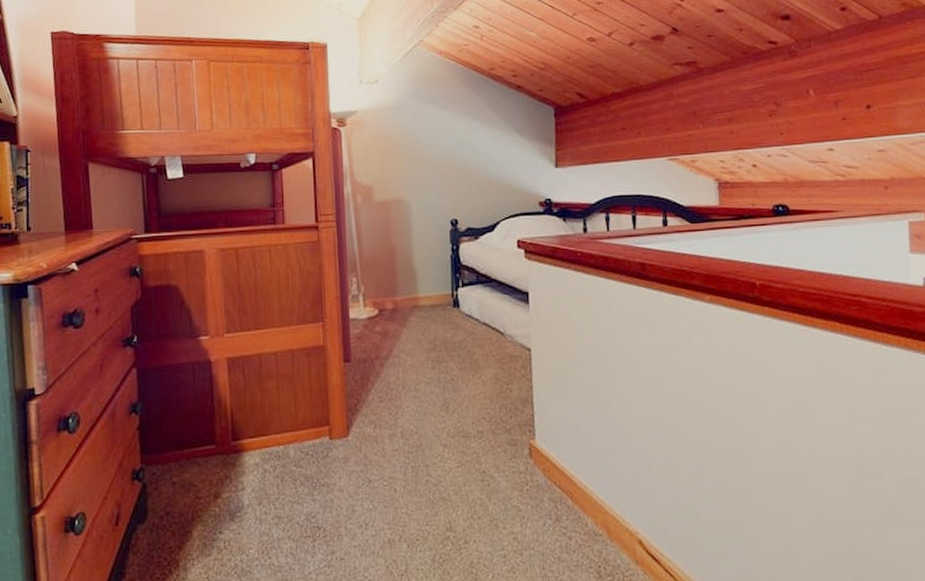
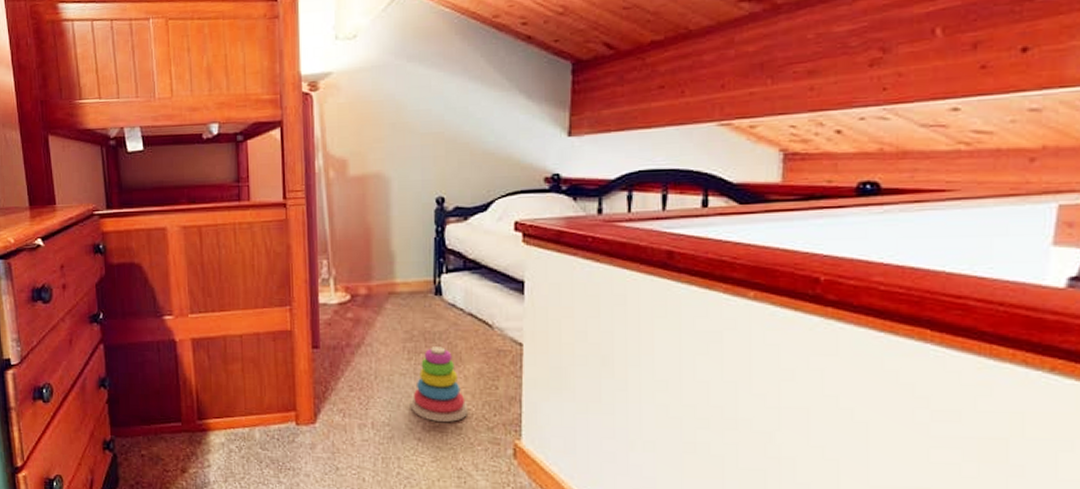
stacking toy: none [436,355,488,427] -> present [411,346,469,422]

